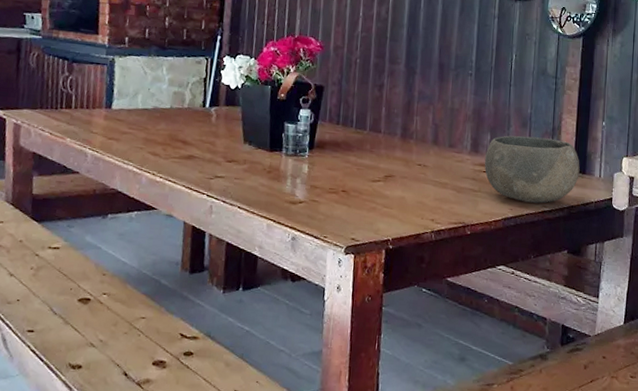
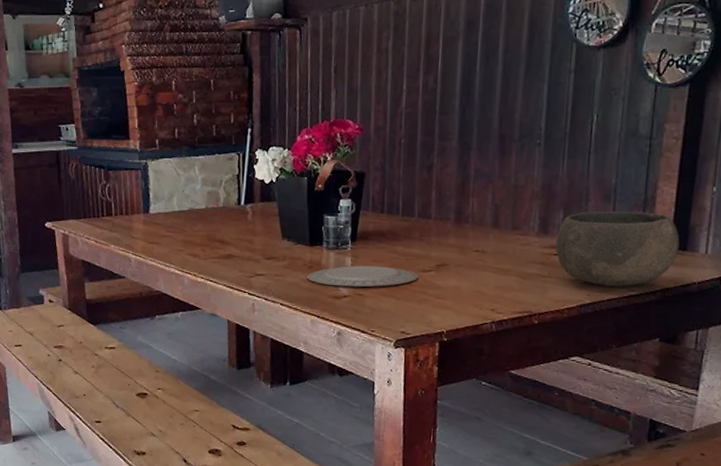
plate: none [265,172,369,194] -> present [307,265,419,287]

